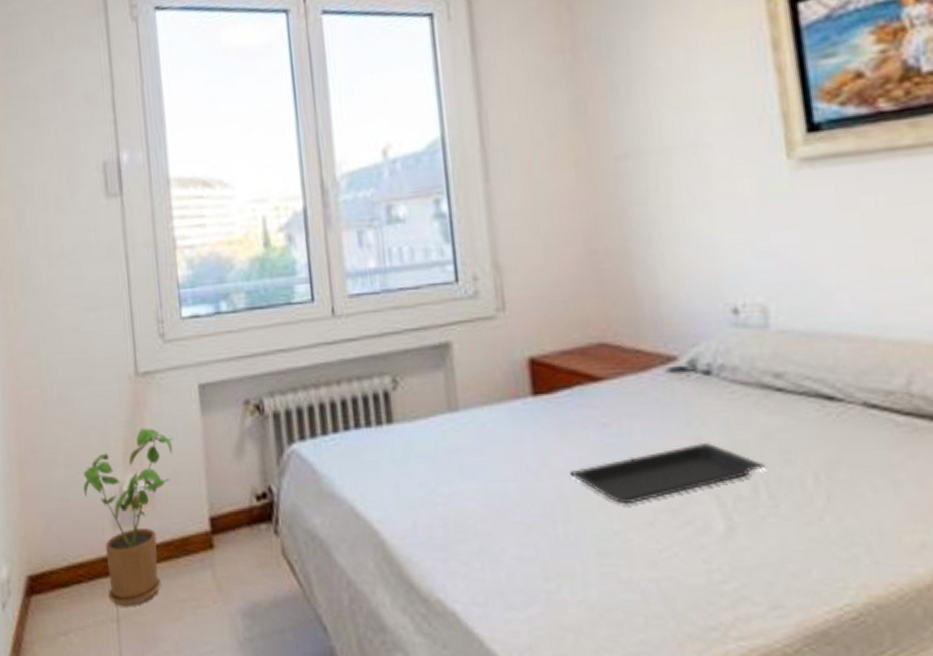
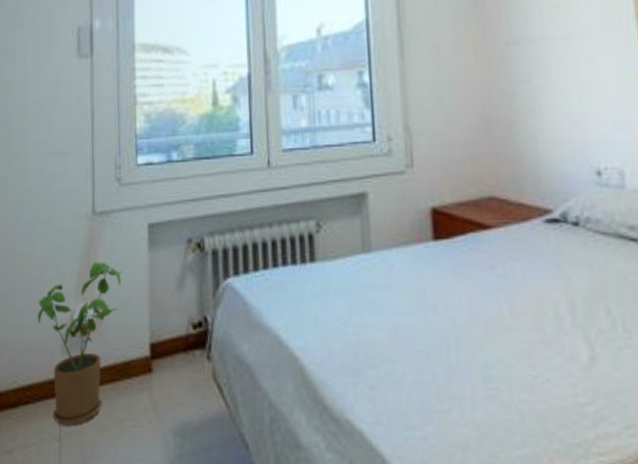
serving tray: present [570,442,765,505] -> none [462,282,621,336]

